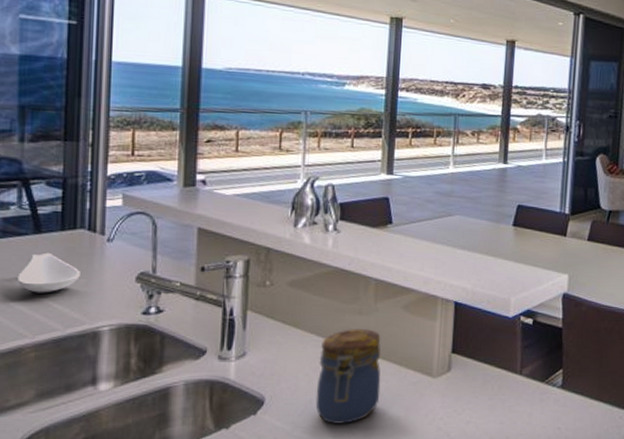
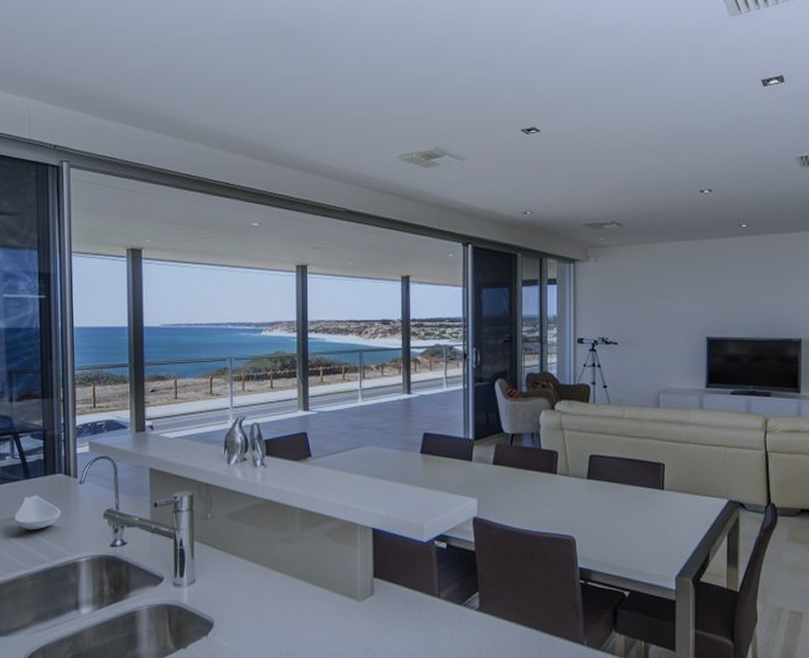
jar: present [315,329,381,425] -> none [256,556,312,646]

